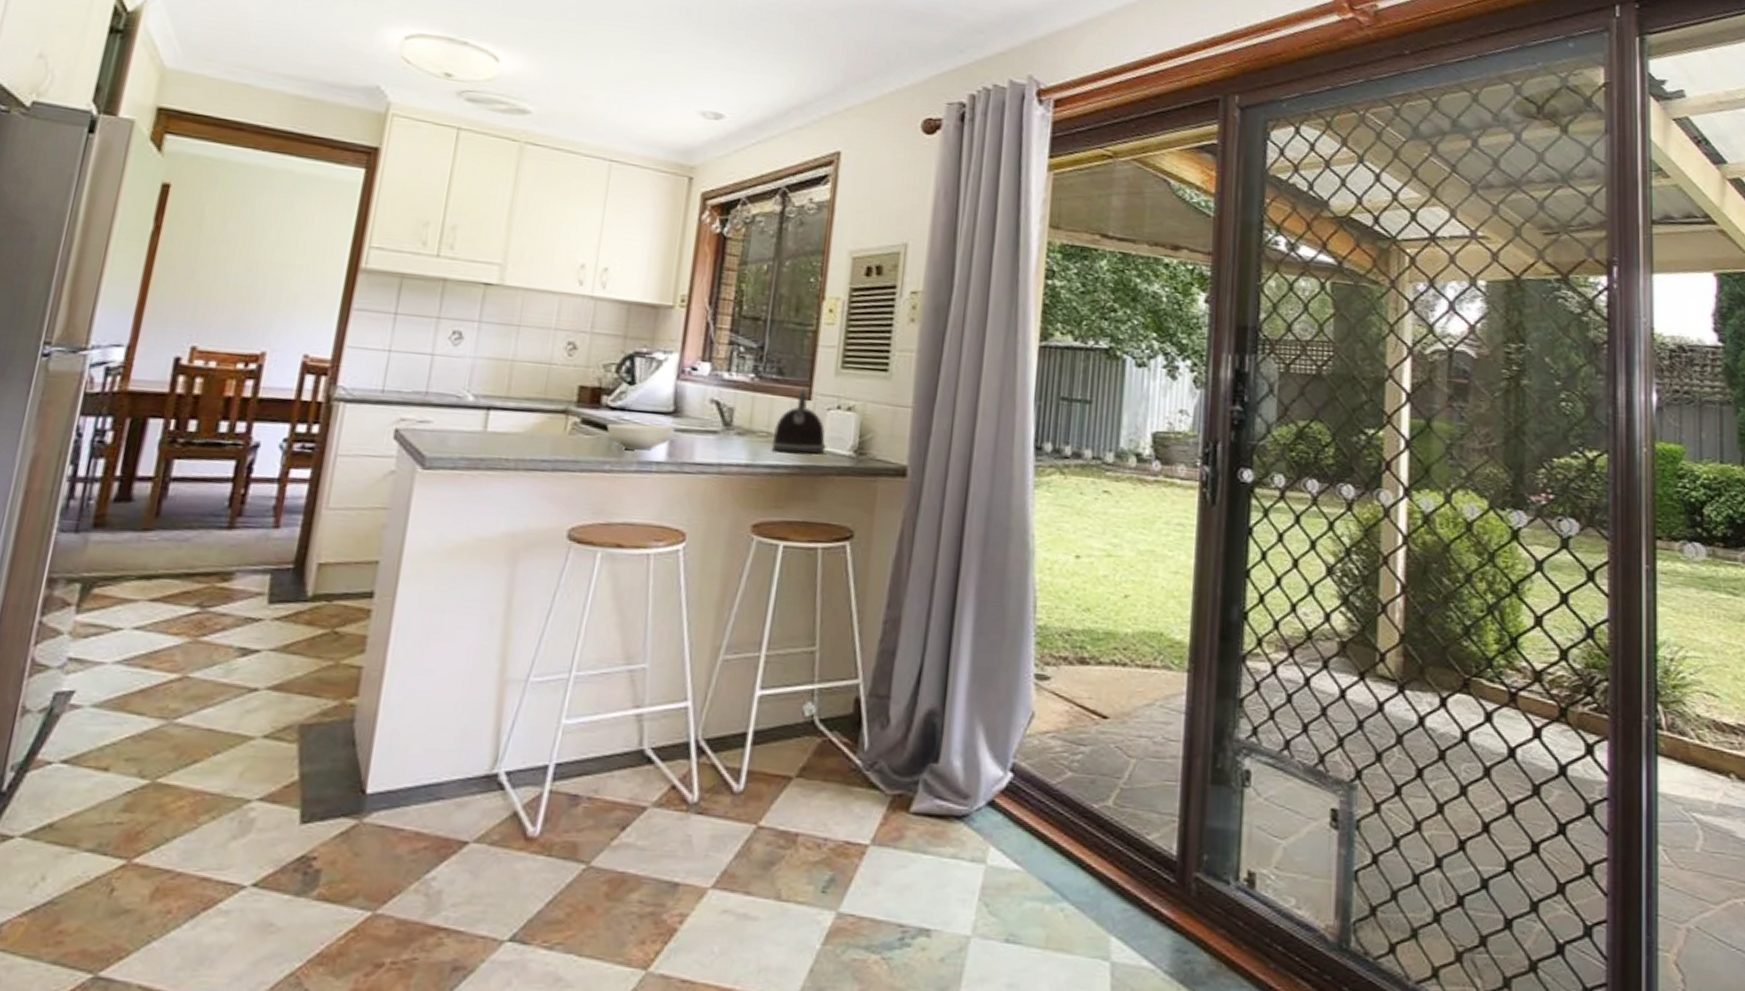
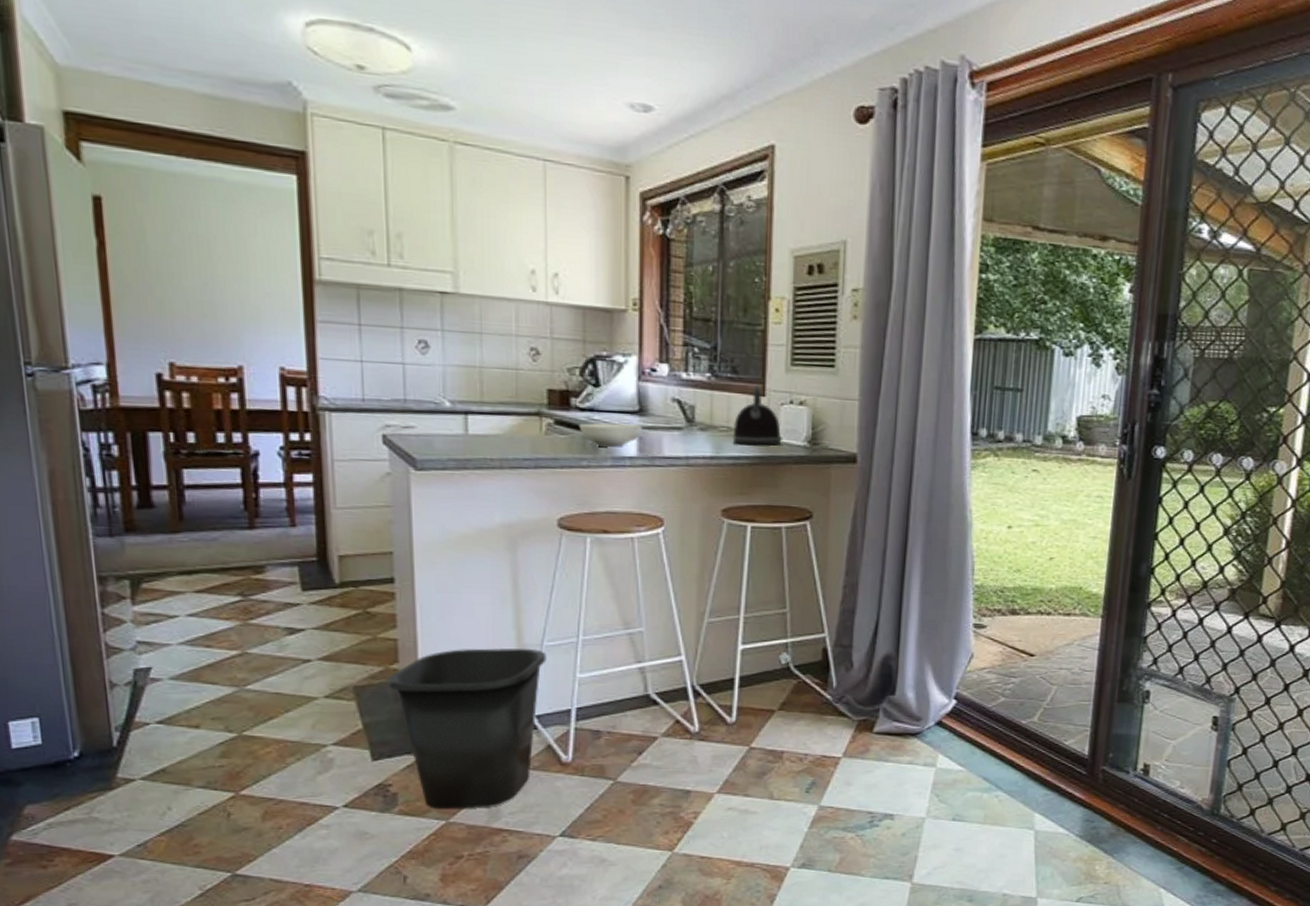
waste bin: none [339,682,531,895] -> present [387,648,547,808]

